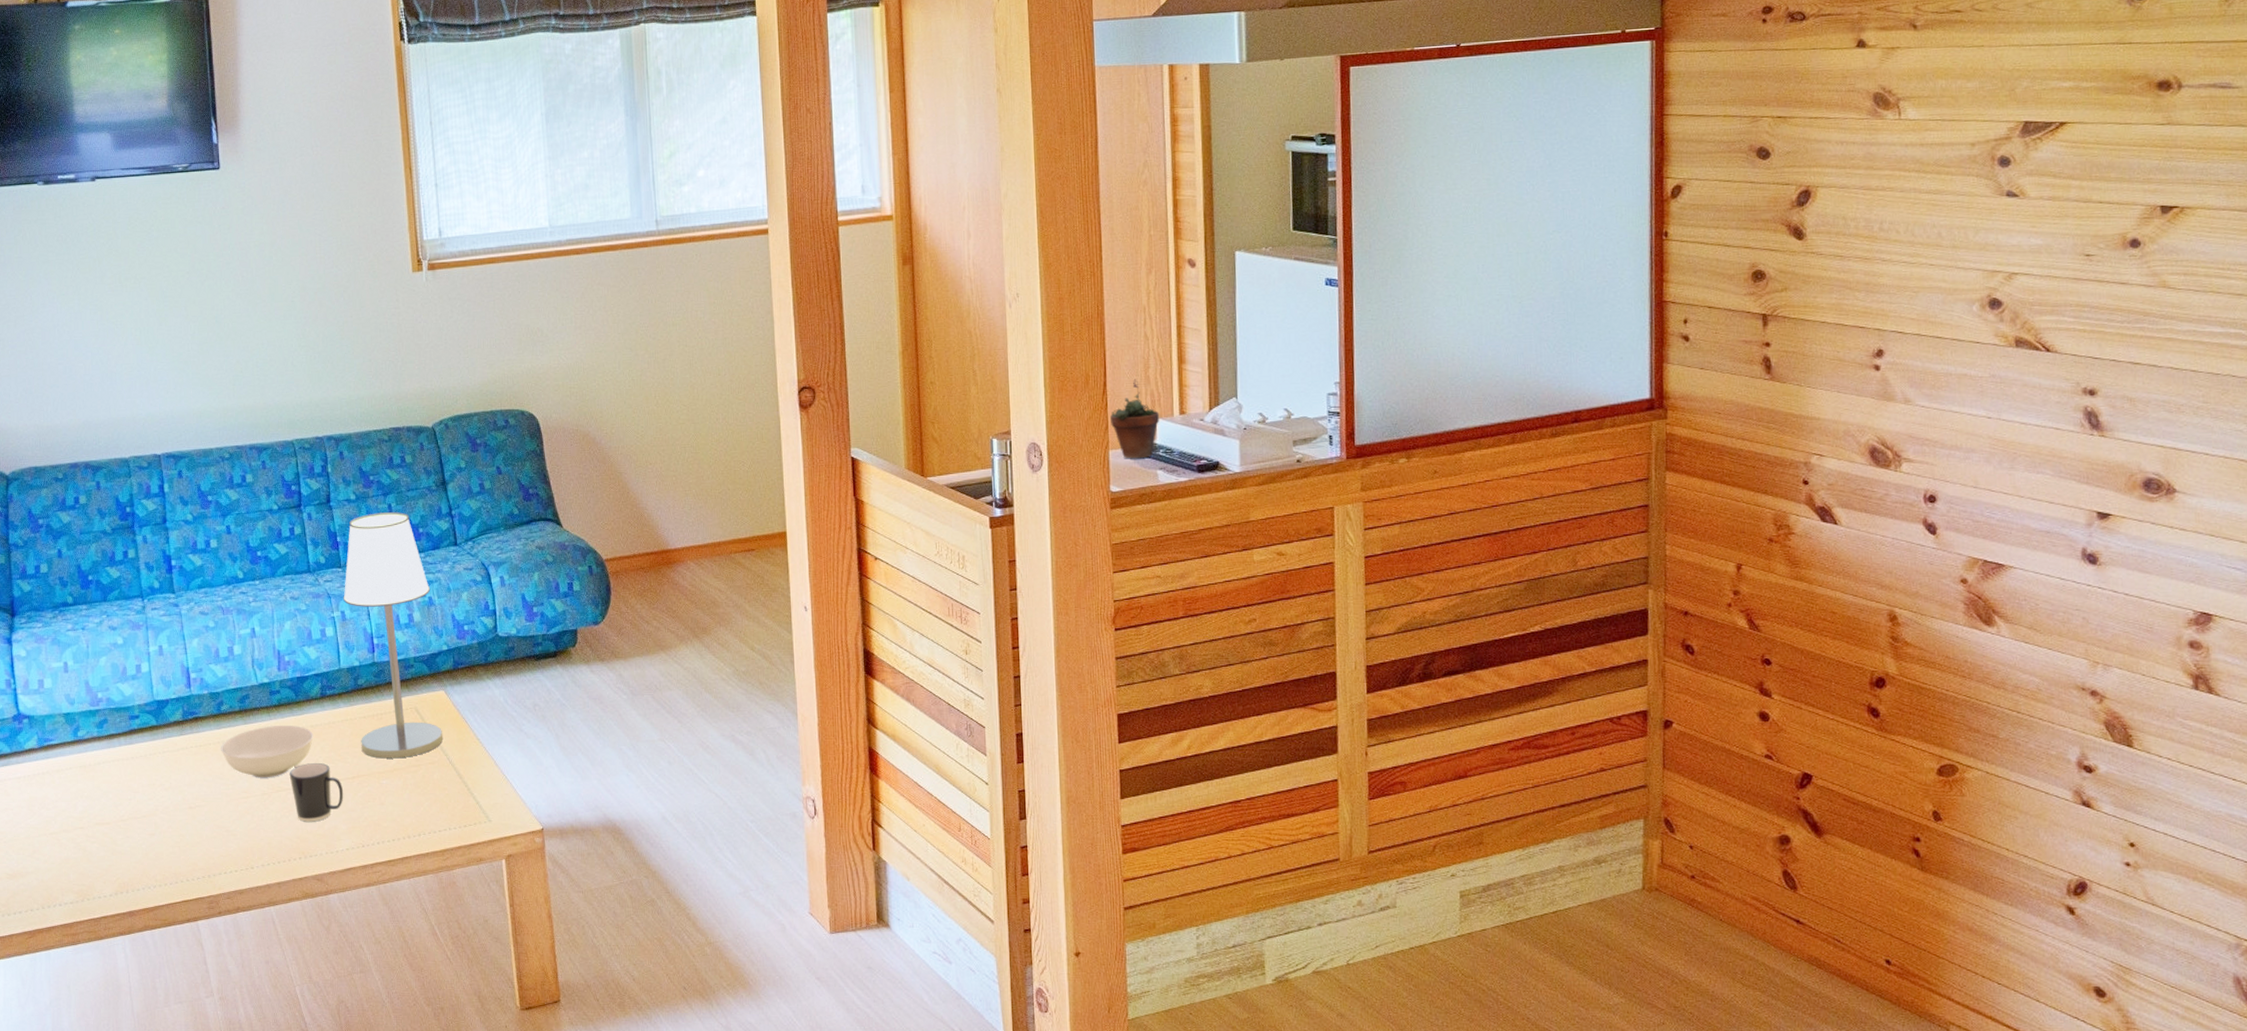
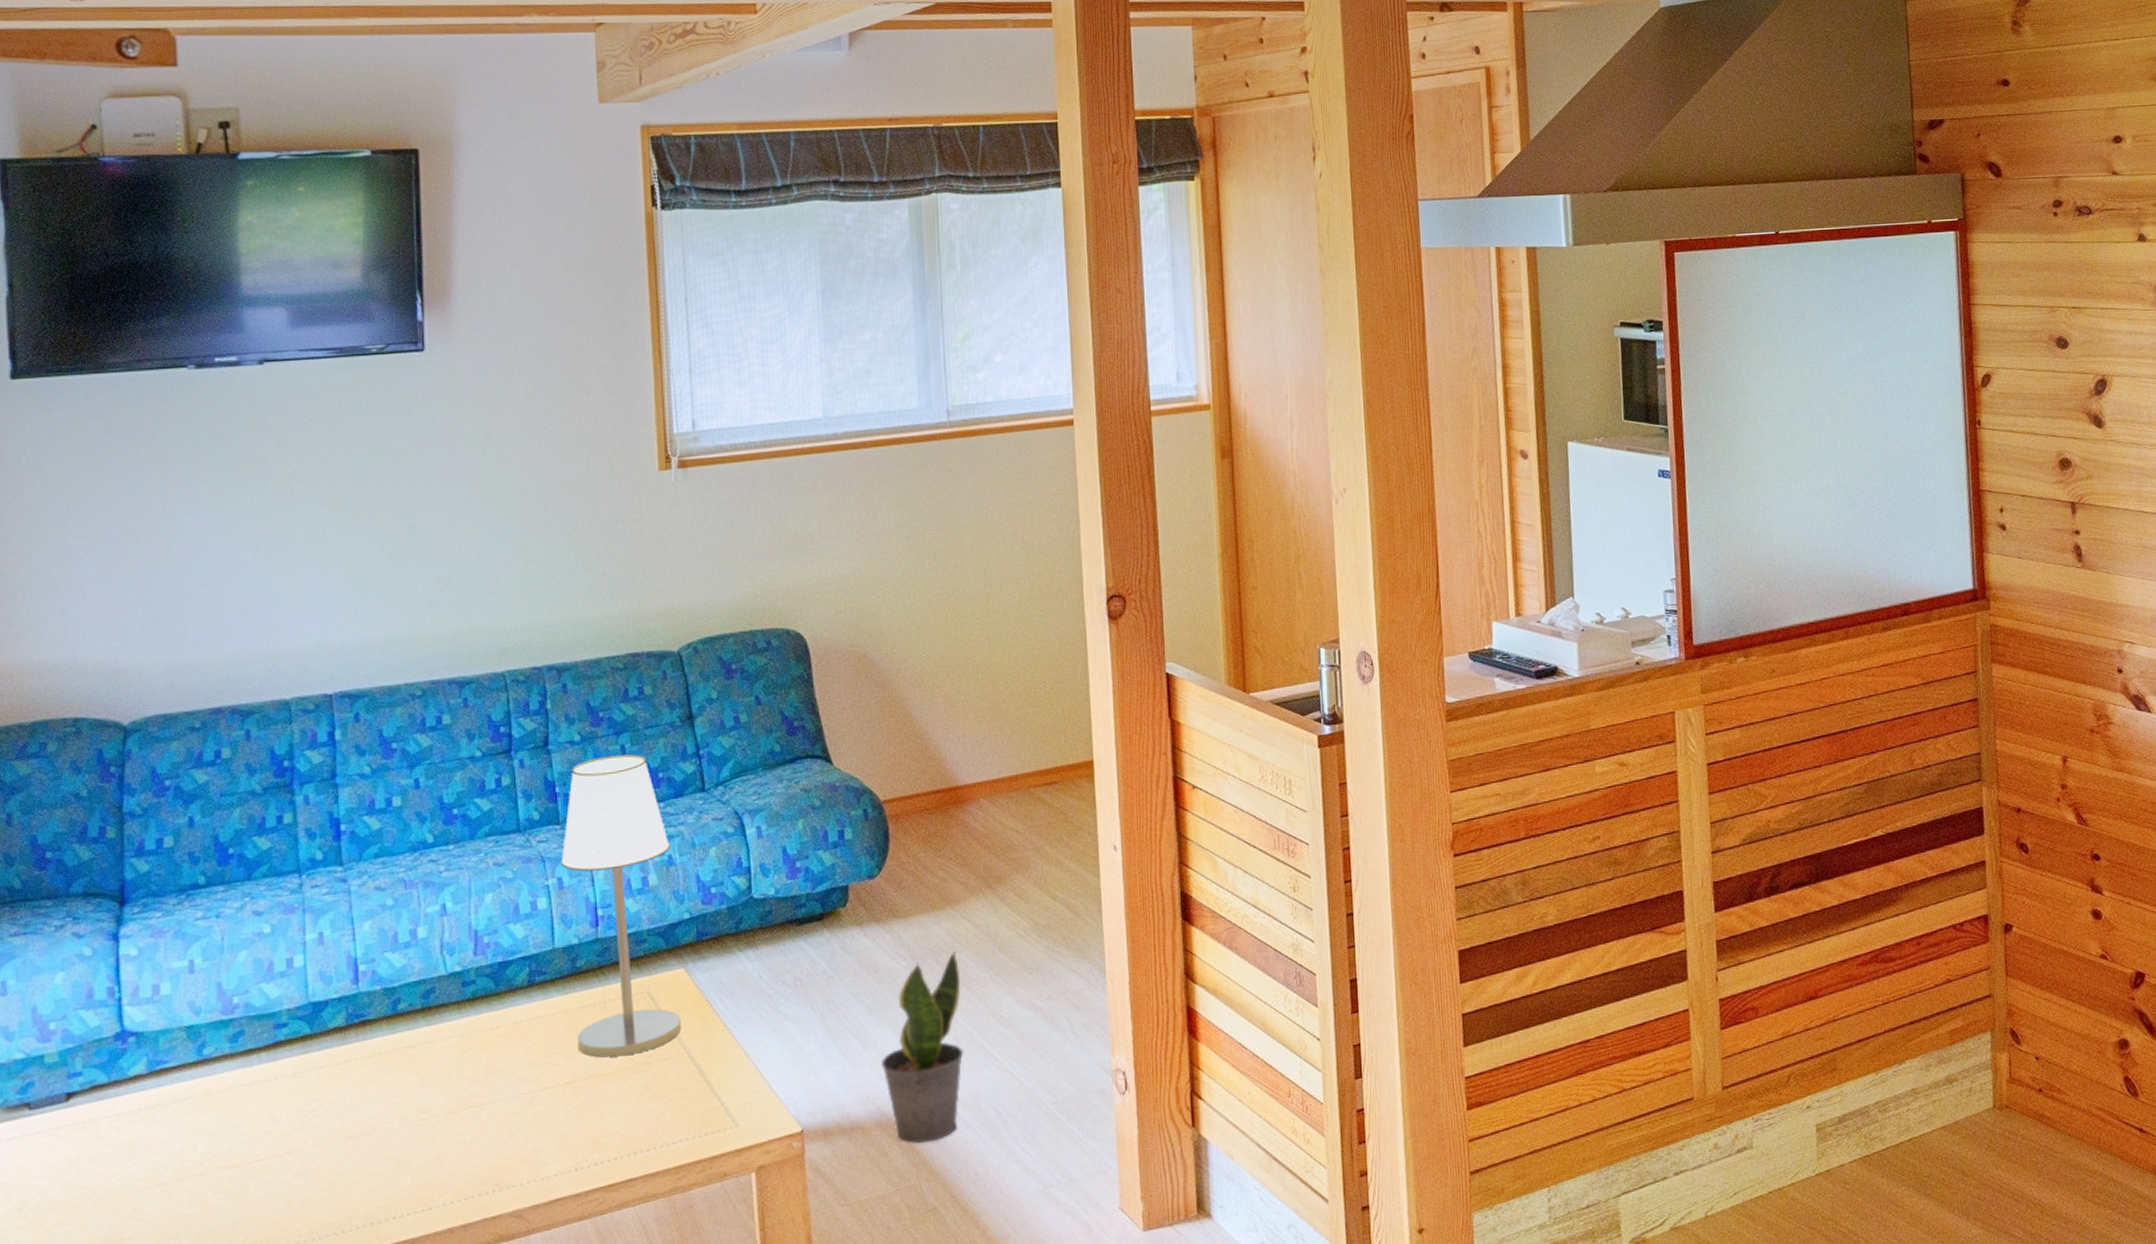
bowl: present [221,725,314,778] -> none [395,1023,517,1093]
mug: present [289,763,344,822] -> none [483,1068,554,1144]
potted plant: none [607,689,676,846] -> present [881,951,964,1143]
succulent plant: present [1110,379,1160,459] -> none [1444,579,1496,666]

